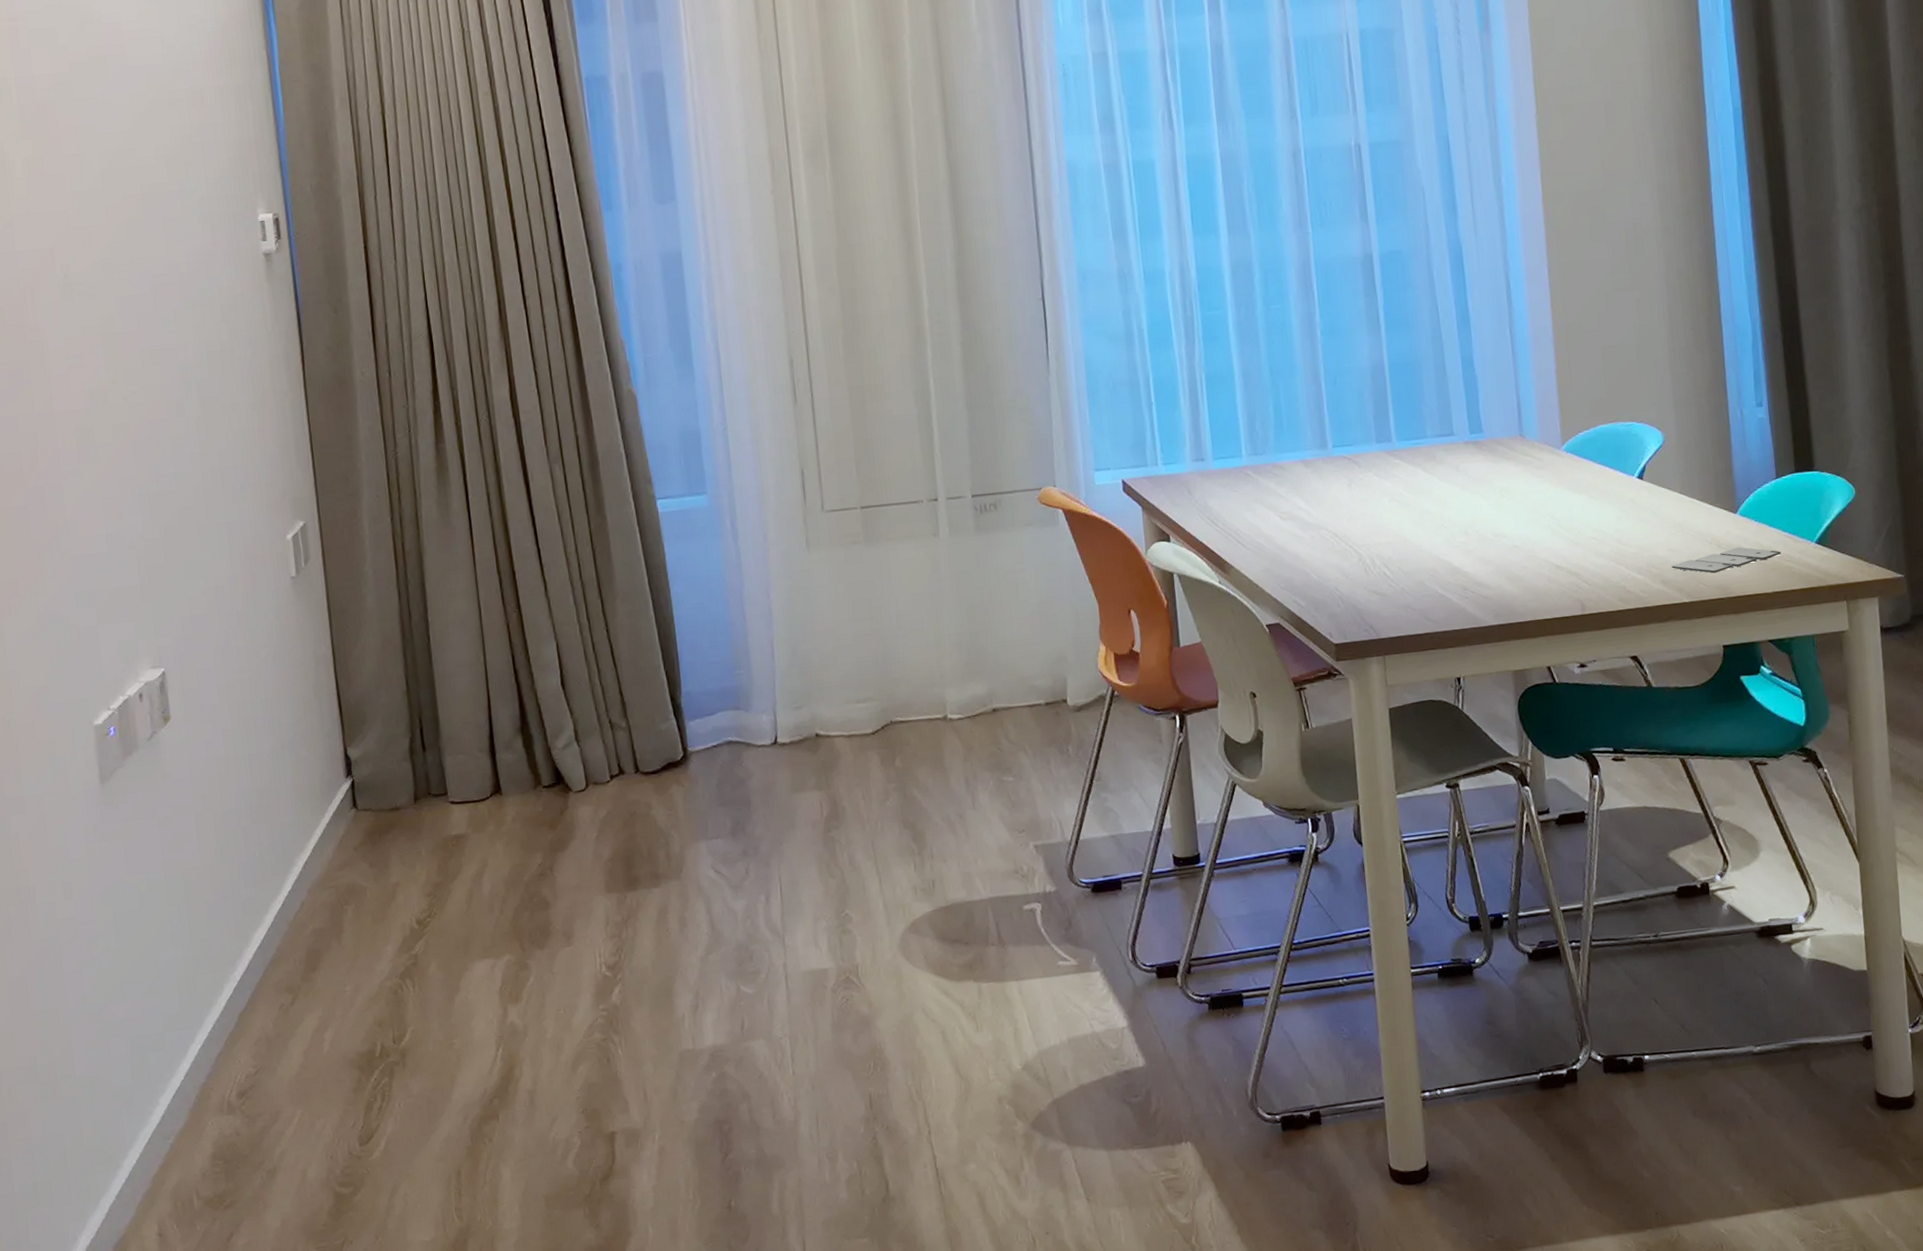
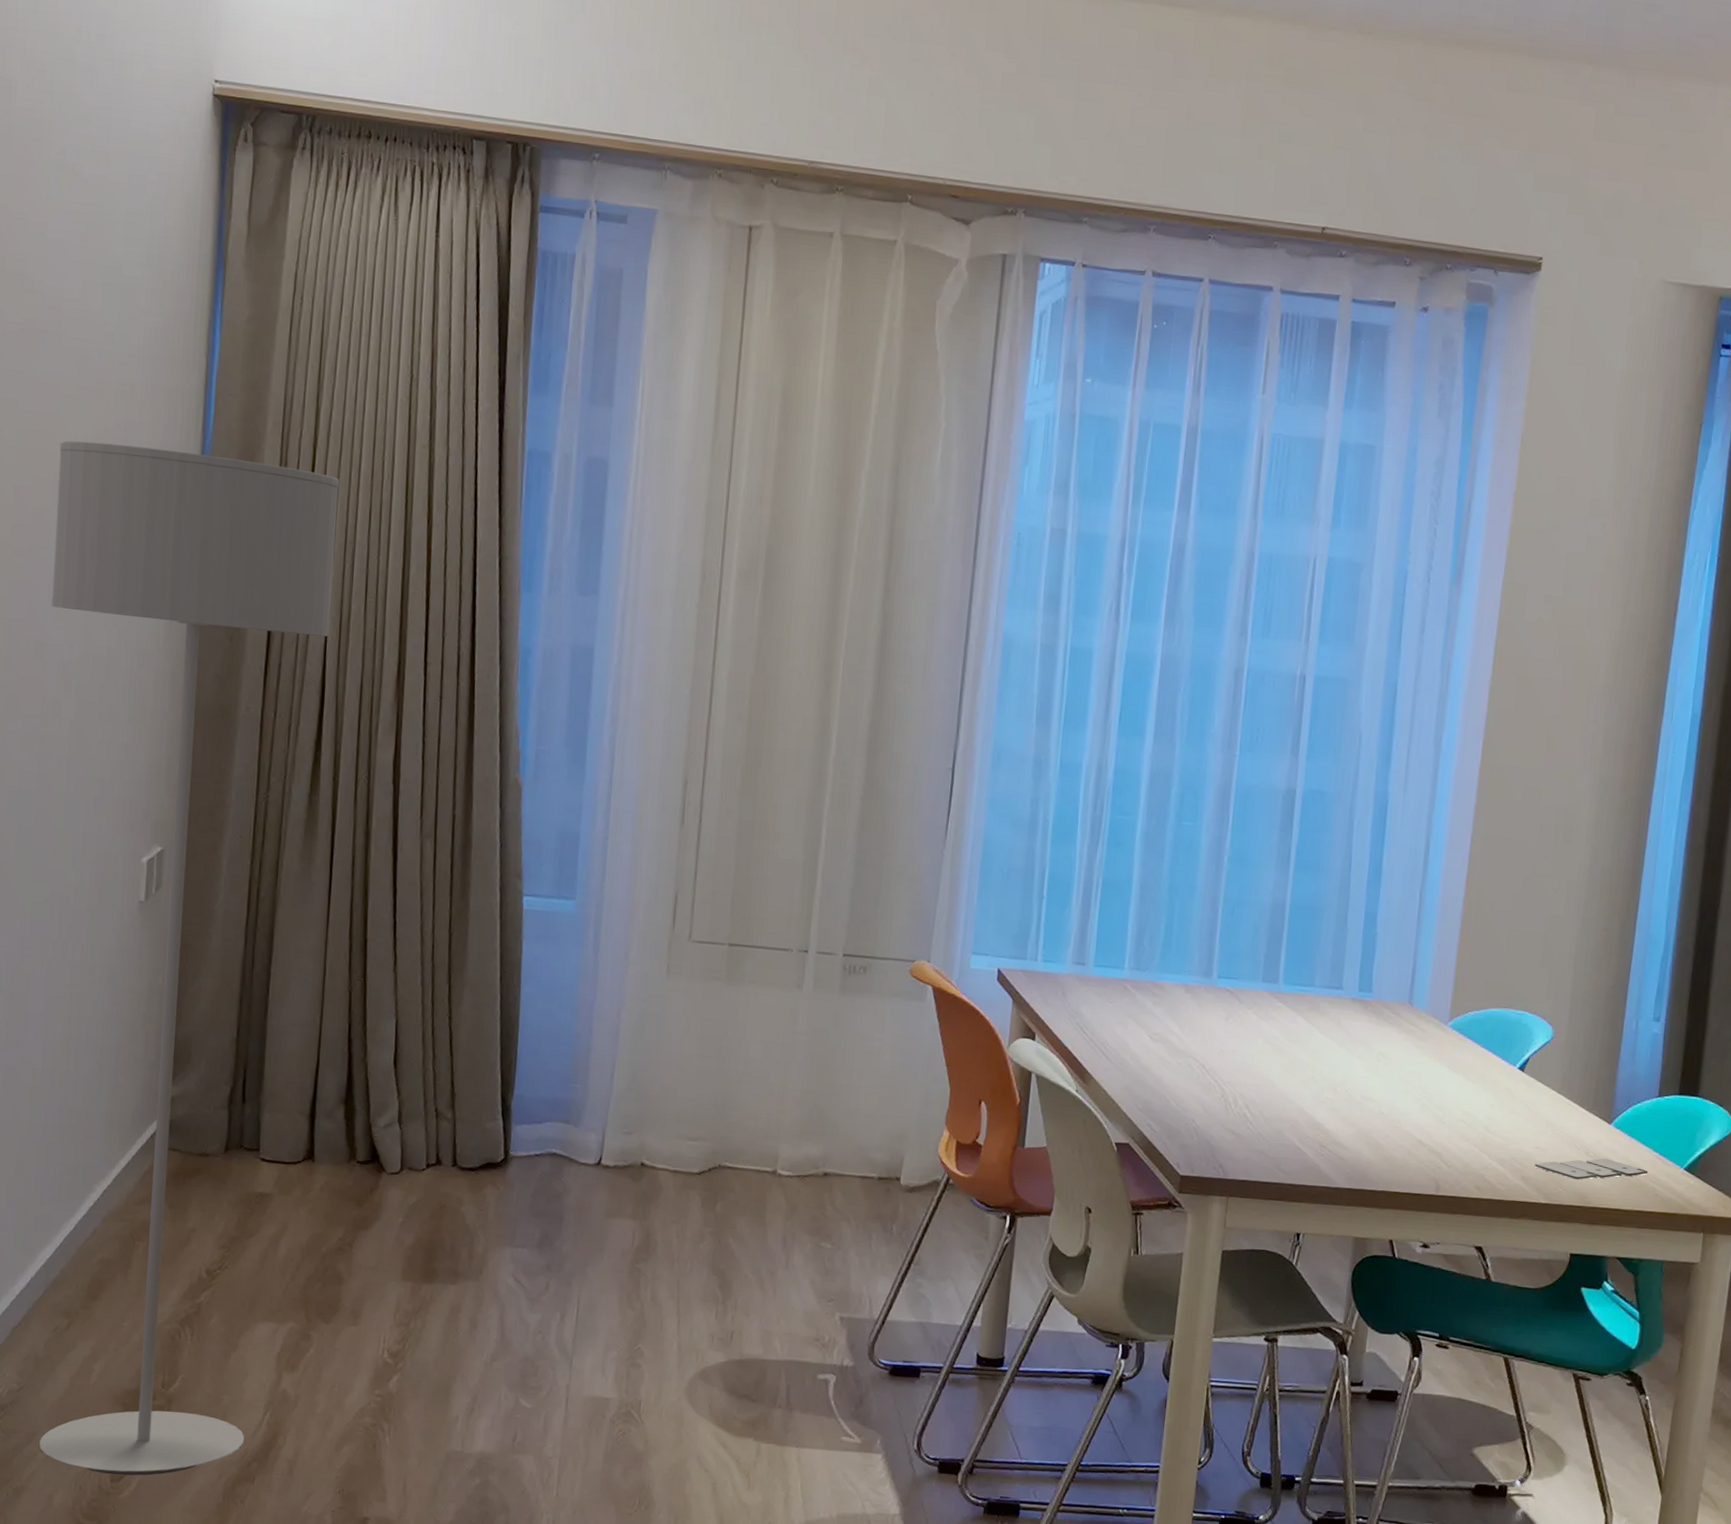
floor lamp: none [142,137,483,1139] -> present [38,440,339,1476]

